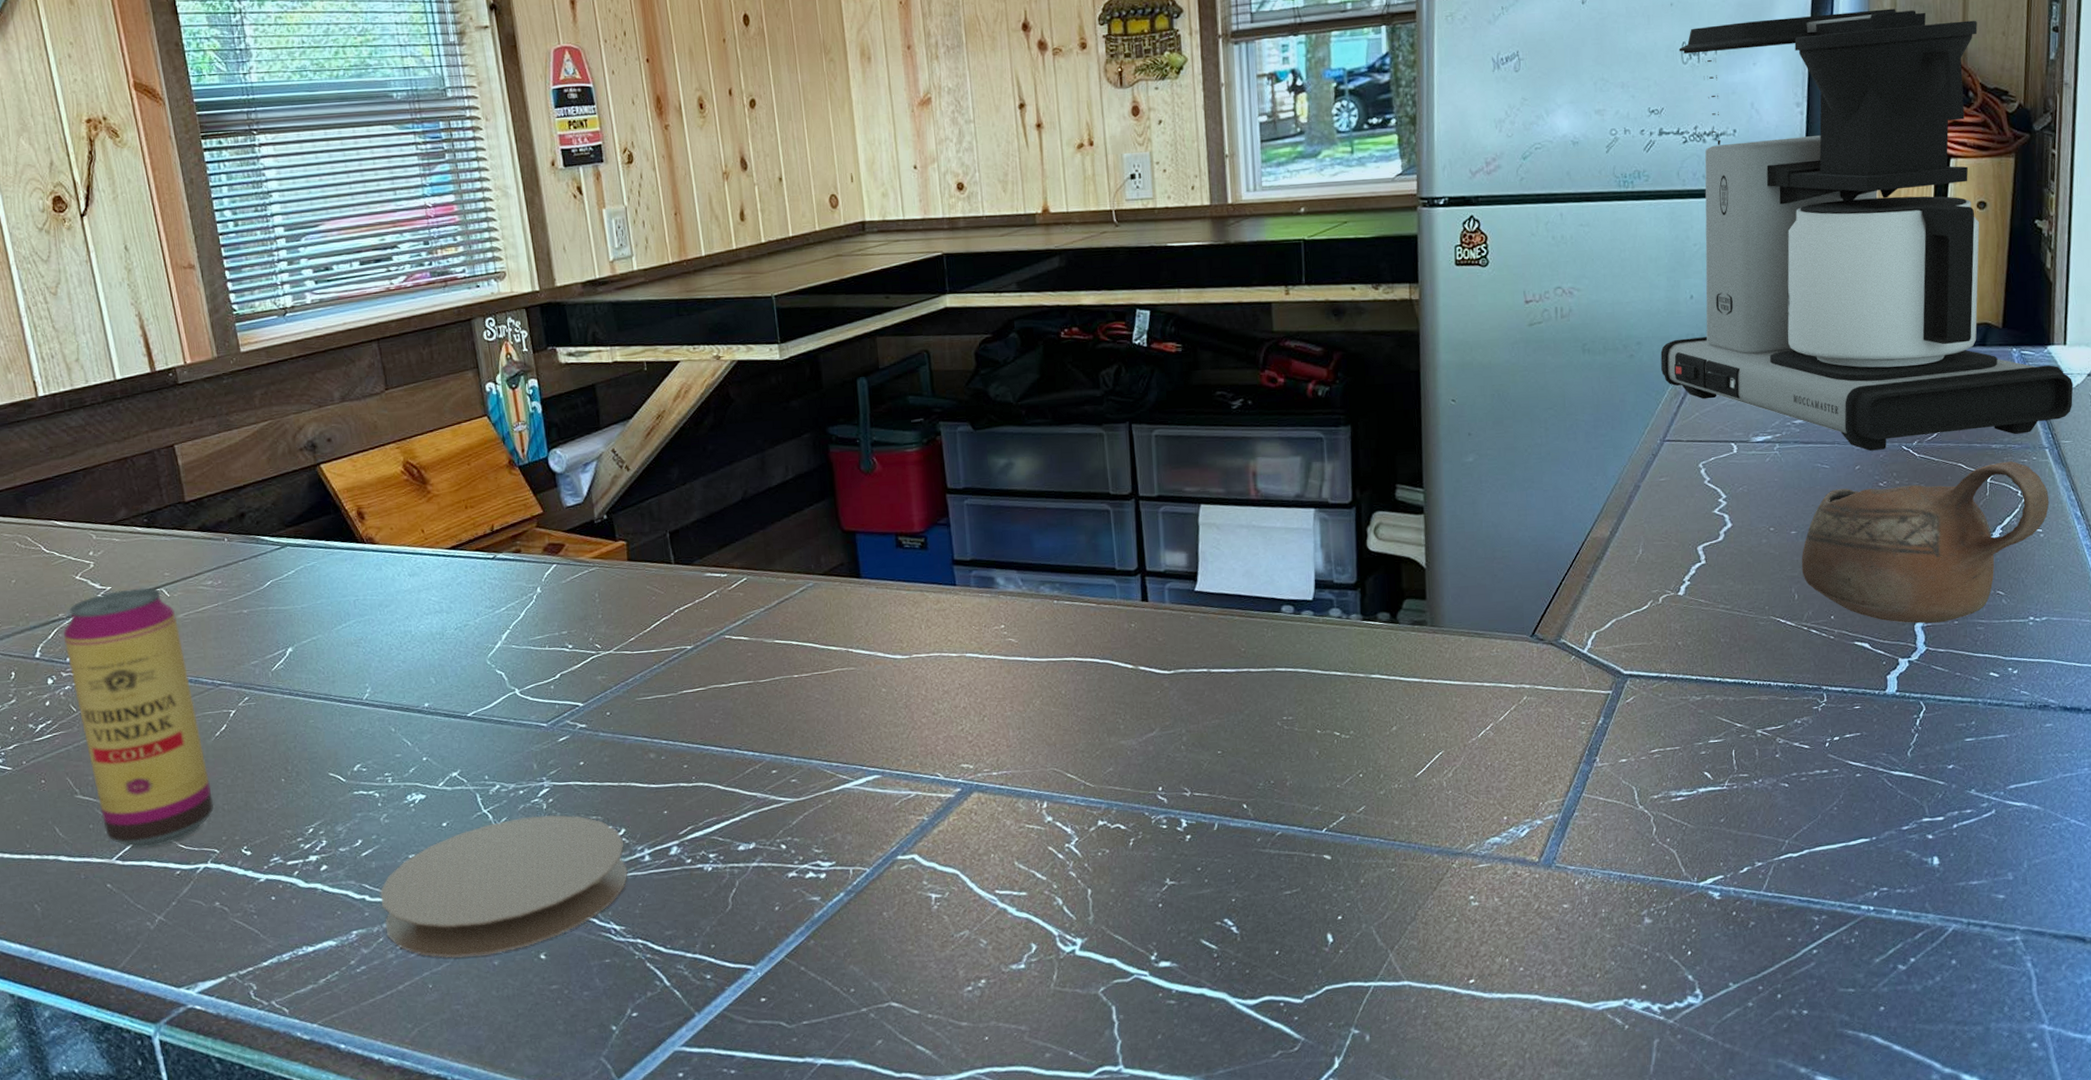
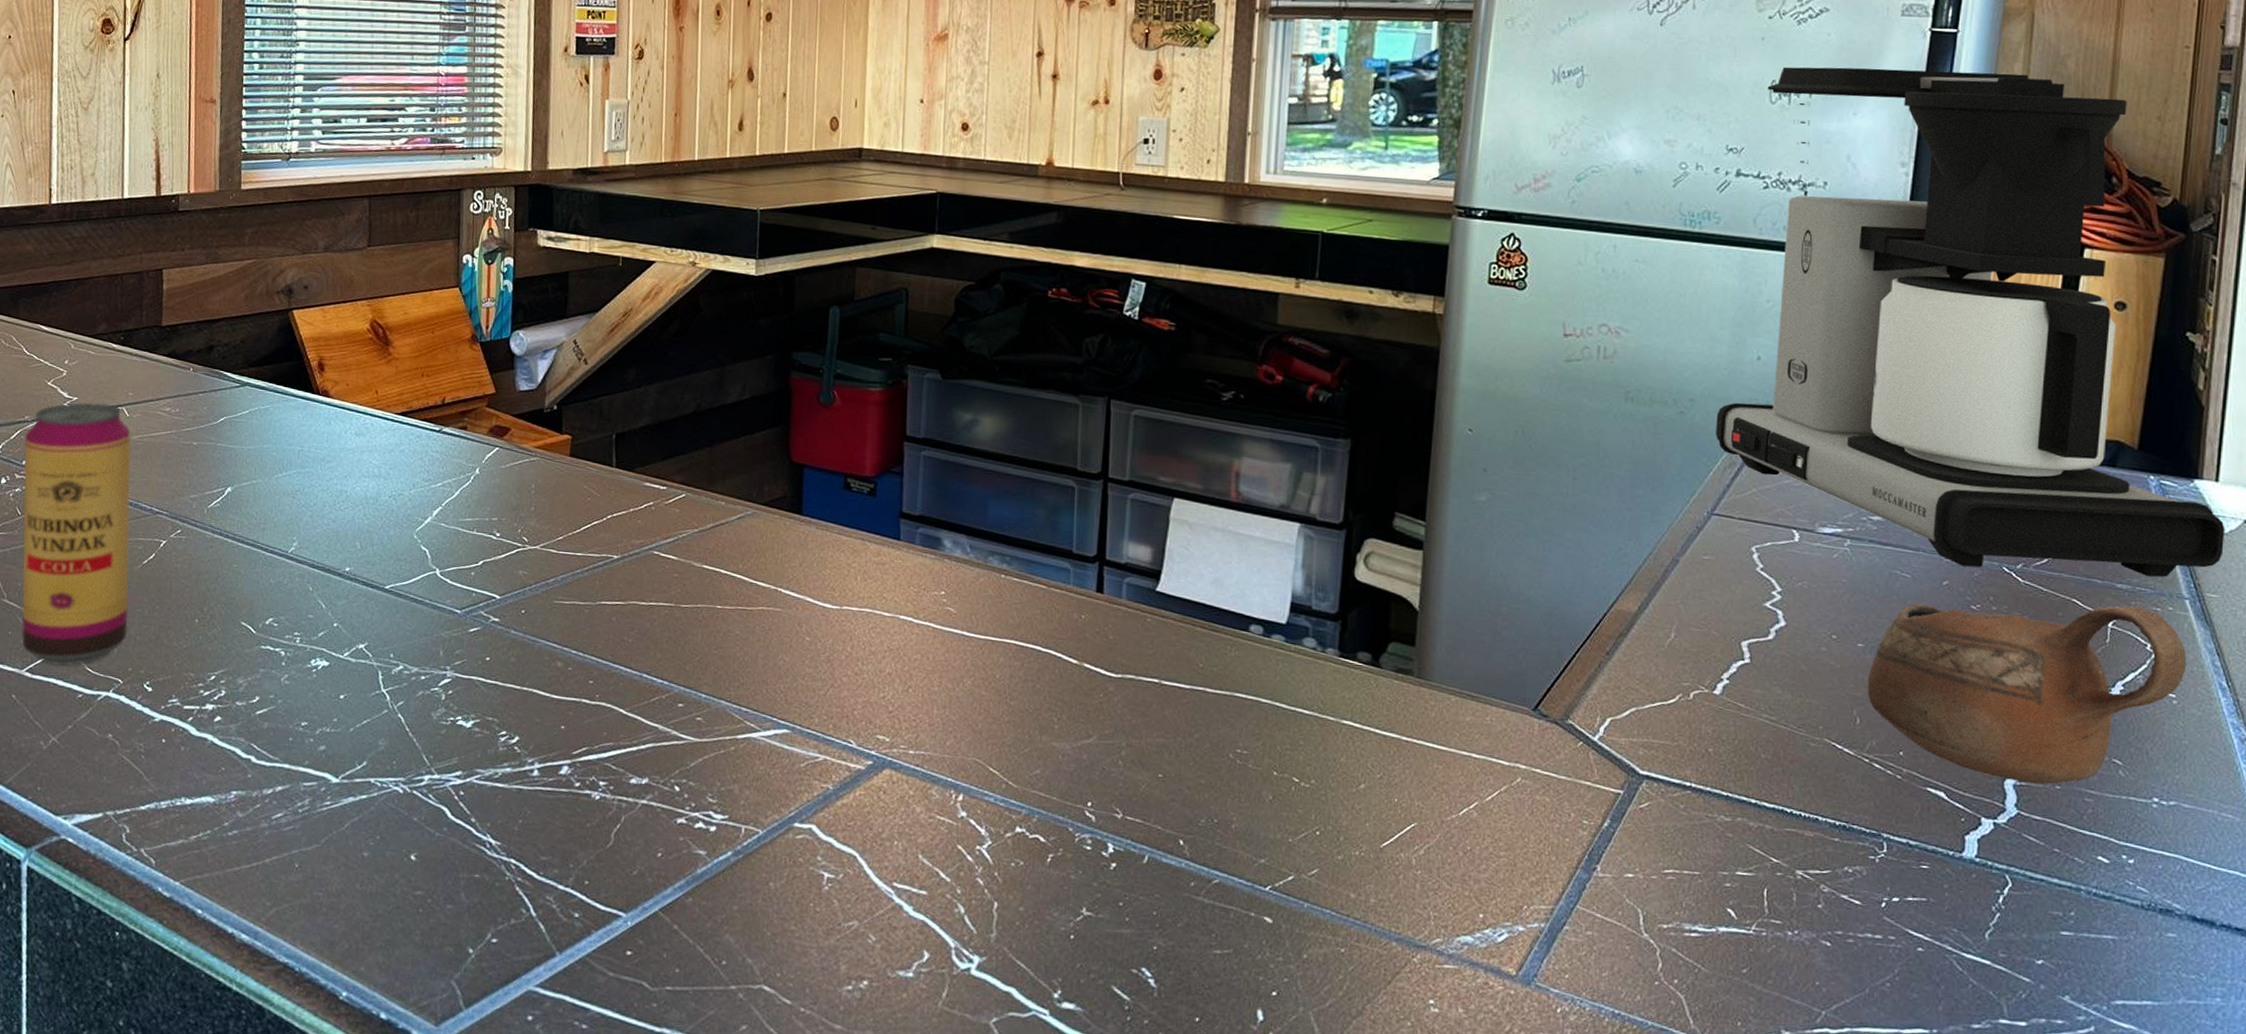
coaster: present [380,814,628,958] -> none [265,704,516,845]

